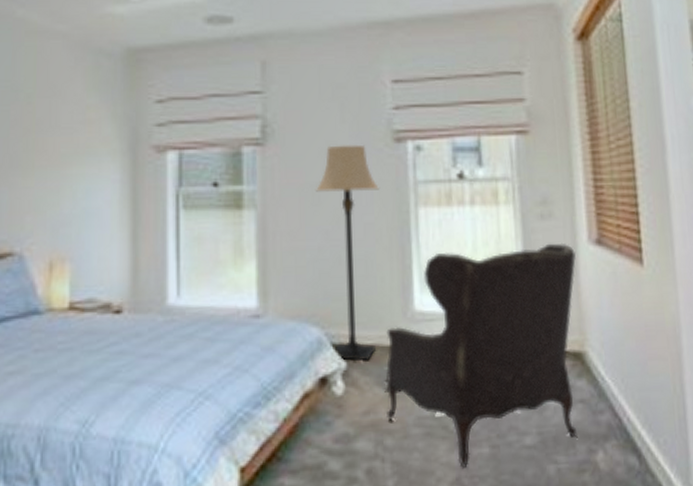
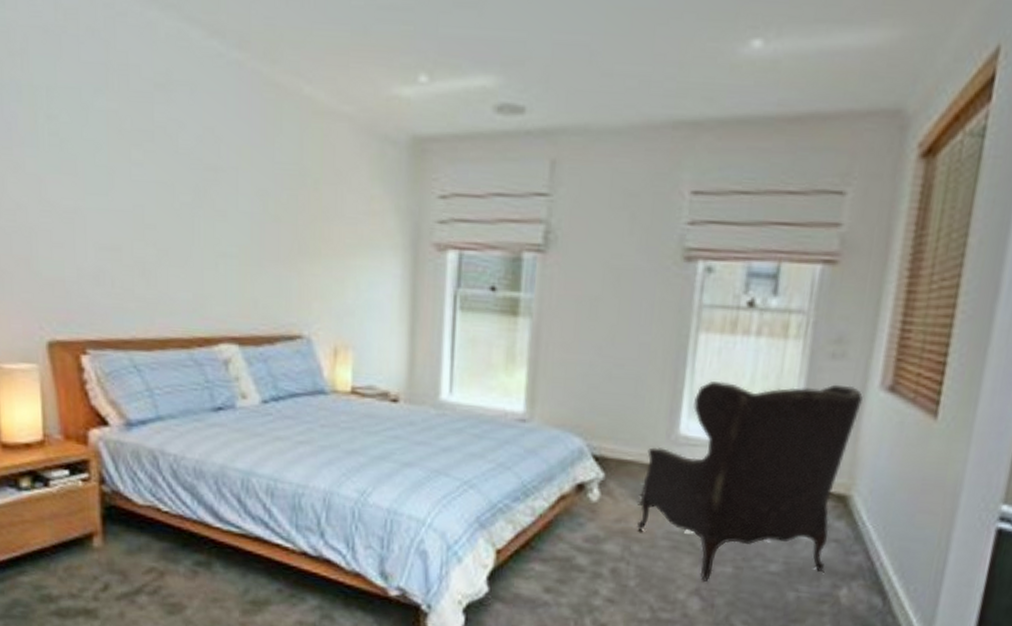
lamp: present [314,144,380,361] -> none [593,258,662,475]

